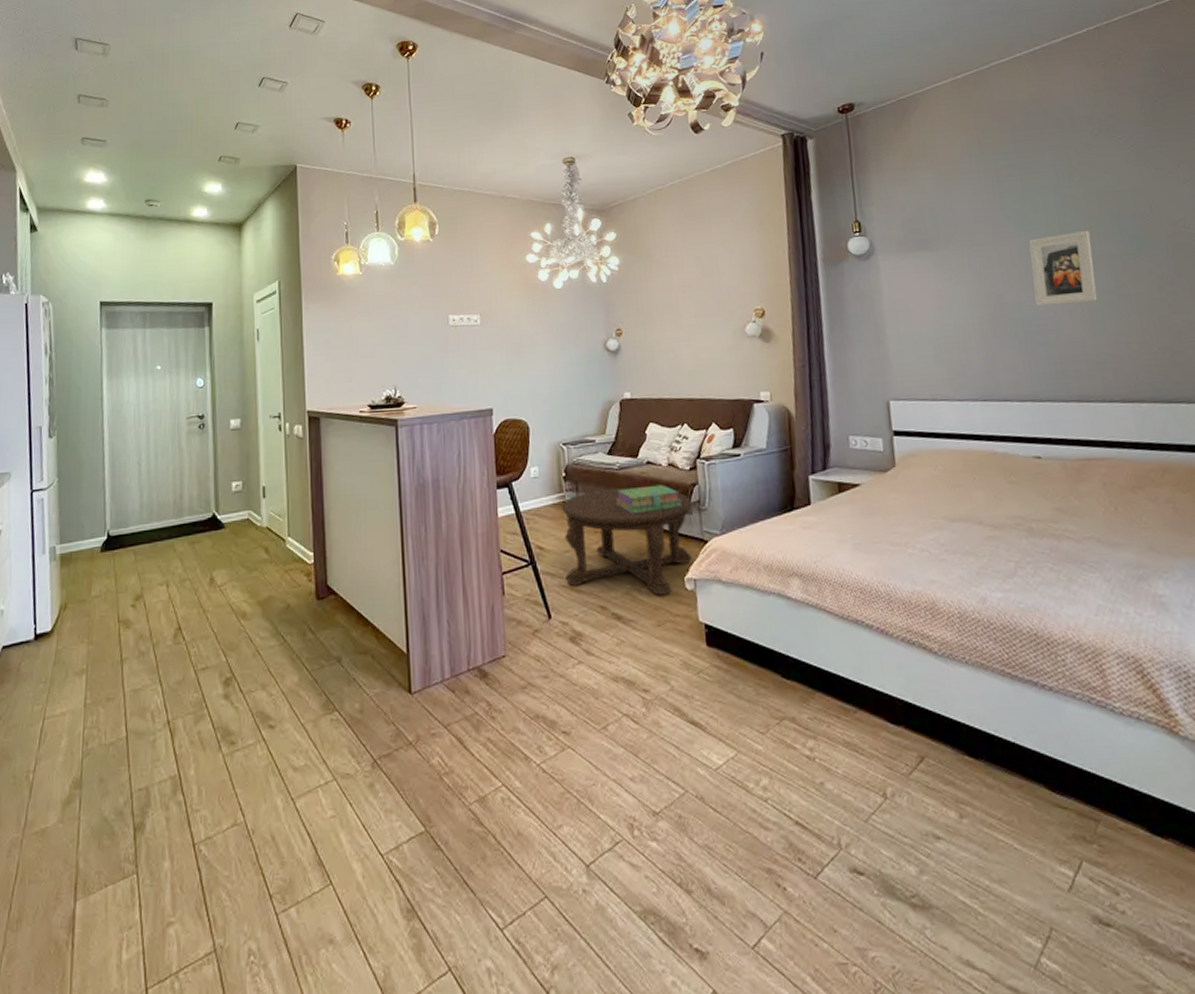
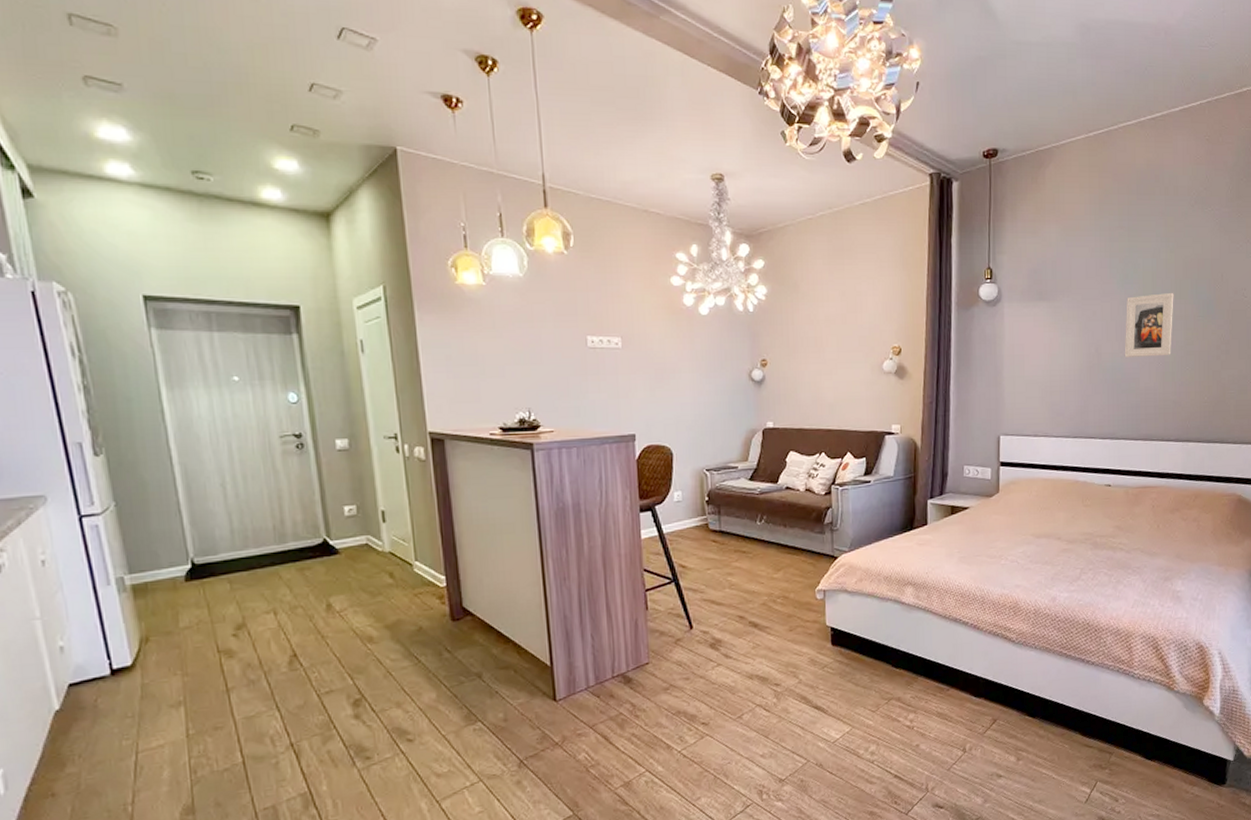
coffee table: present [562,488,692,596] -> none [704,511,825,605]
stack of books: present [615,484,683,514] -> none [755,508,817,535]

